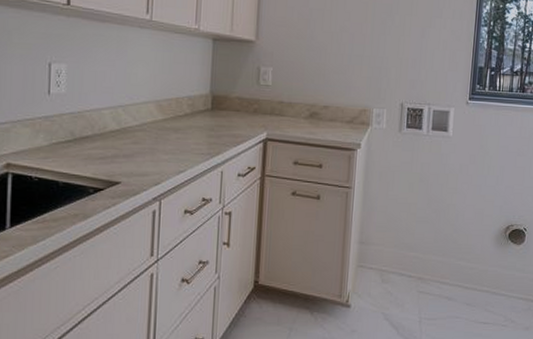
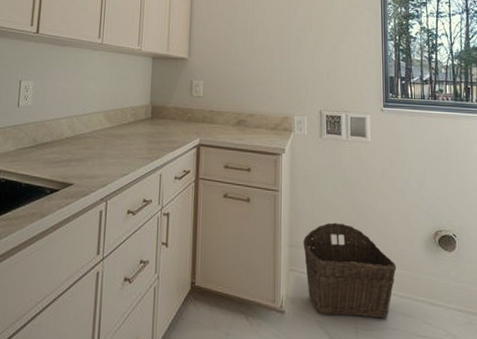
wicker basket: none [373,219,466,309] -> present [303,222,397,319]

